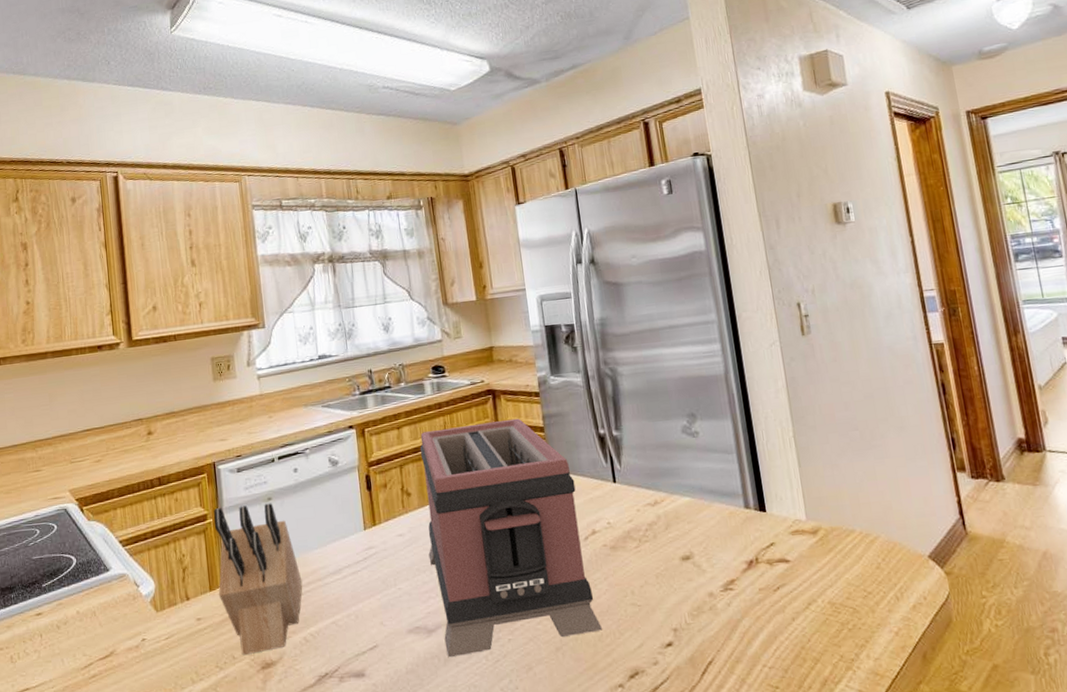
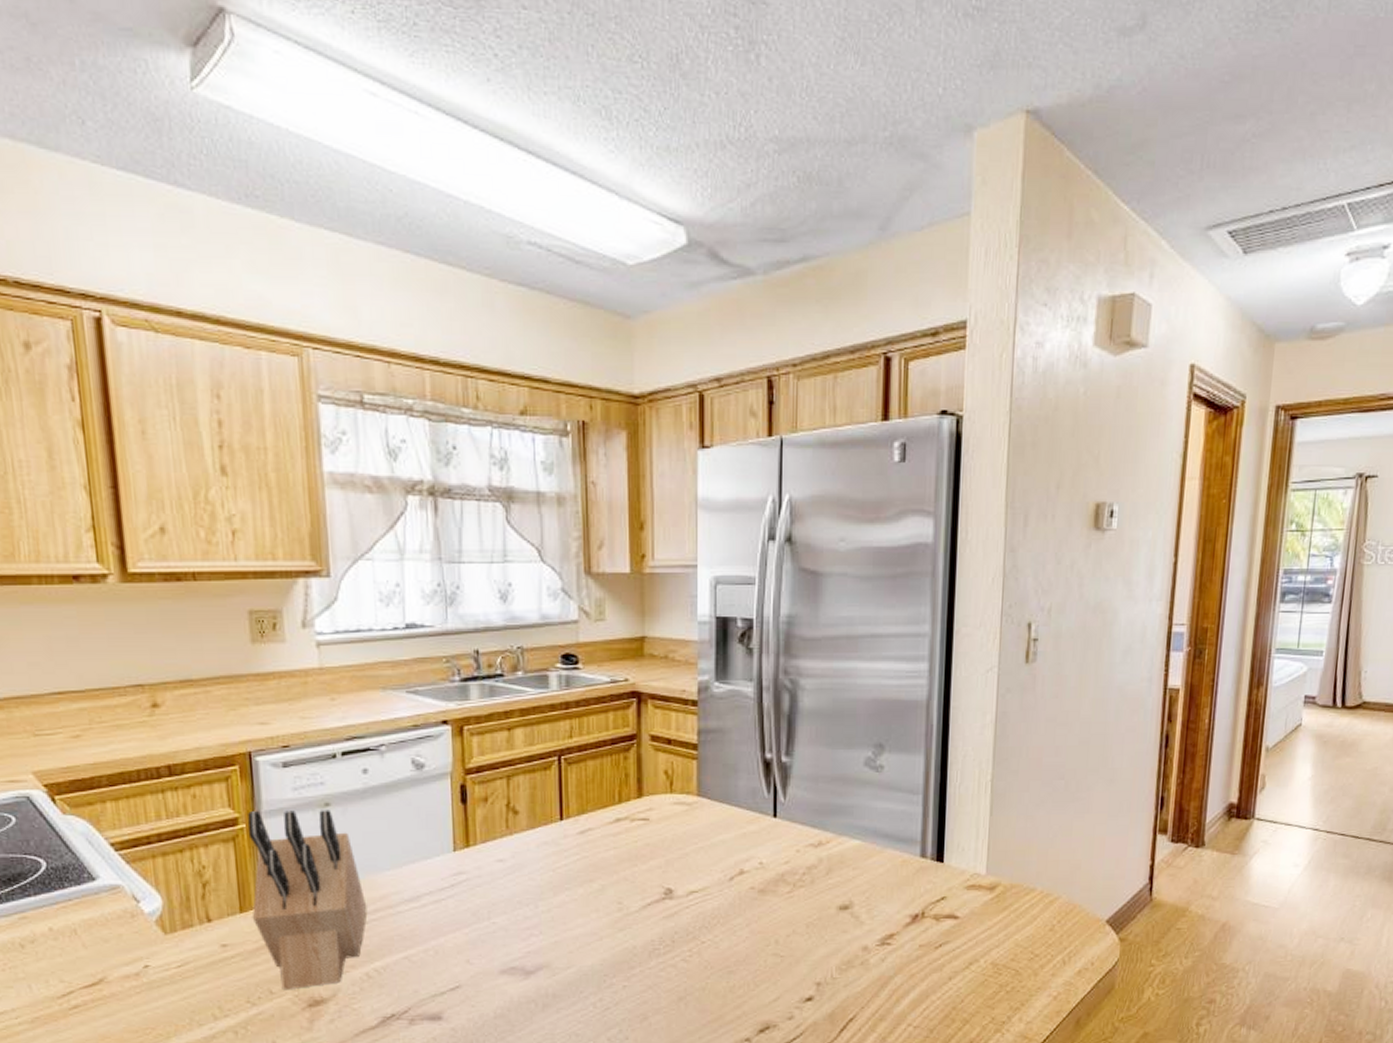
toaster: present [420,418,603,658] -> none [534,730,736,1003]

